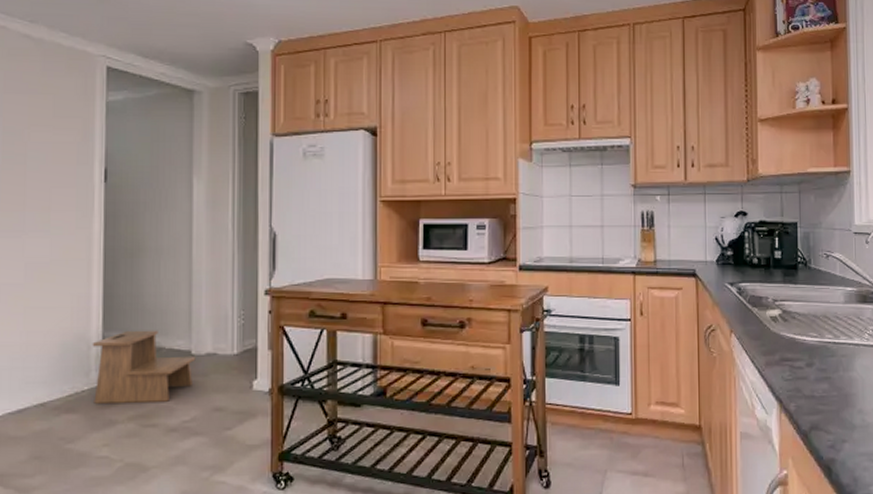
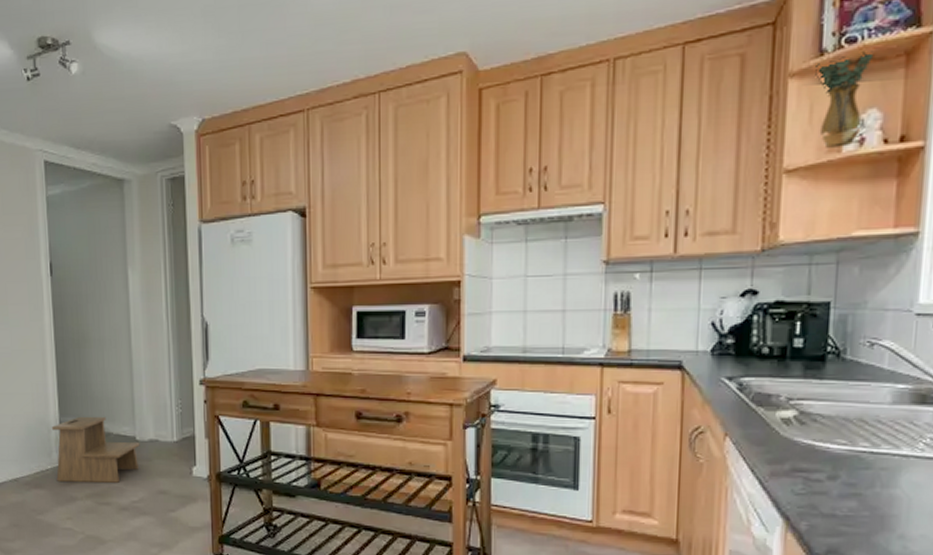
vase: none [774,36,810,105] -> present [815,51,872,148]

